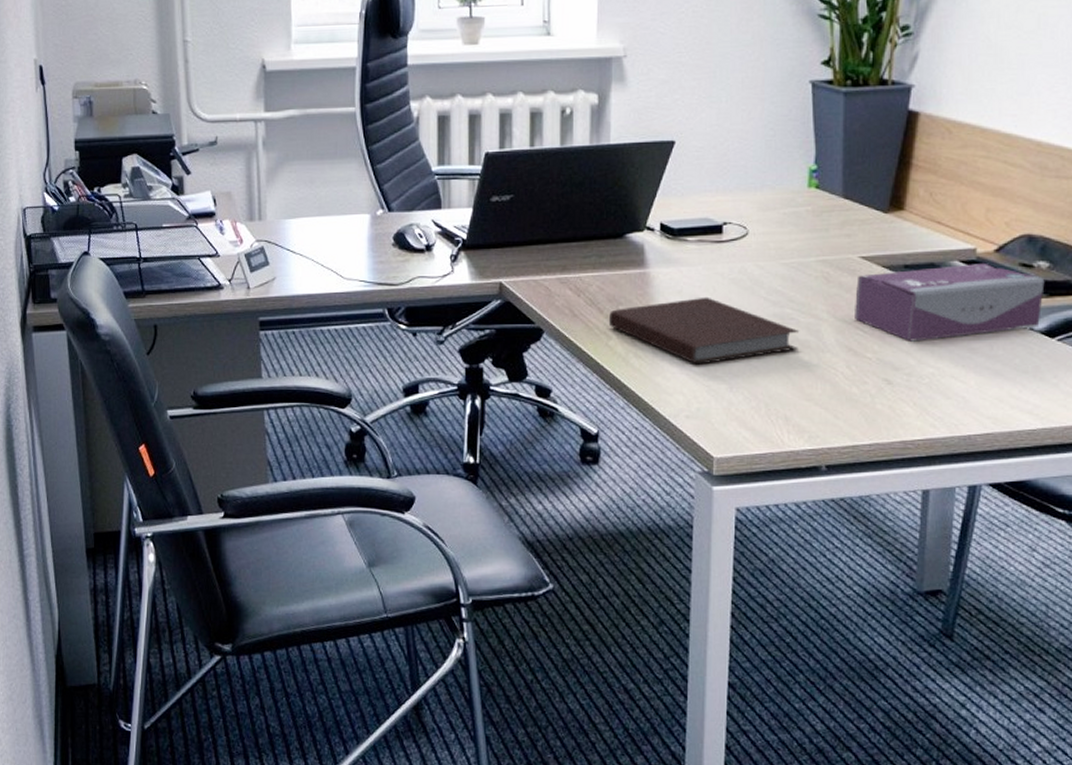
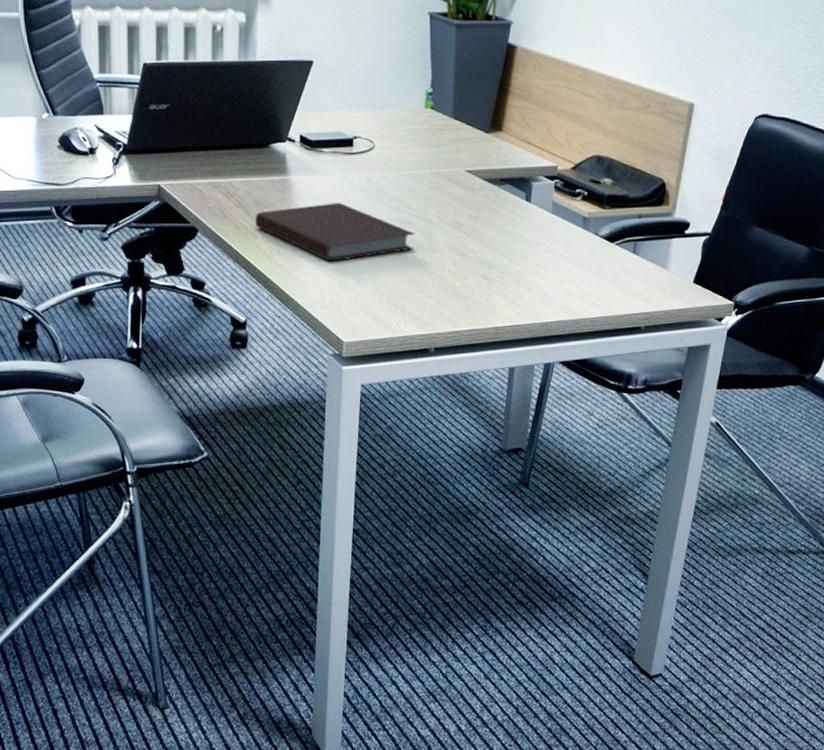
tissue box: present [855,262,1045,342] -> none [460,178,609,244]

